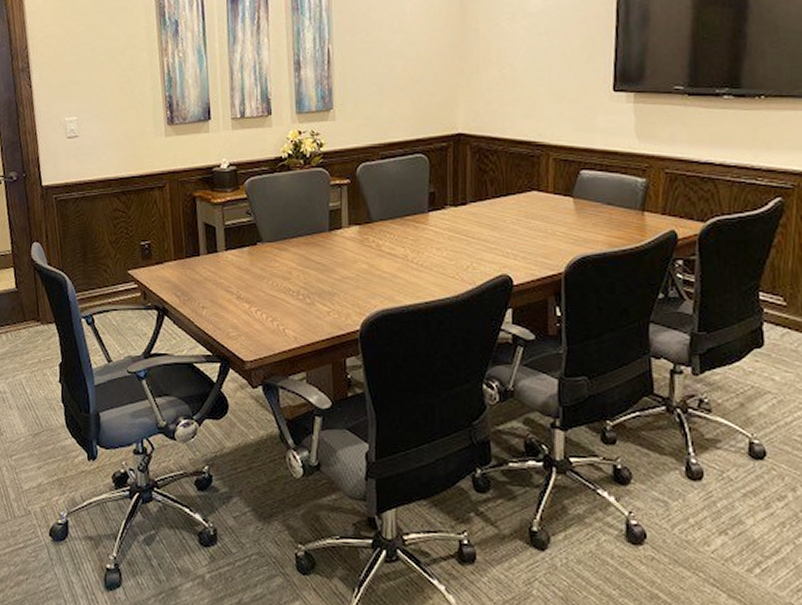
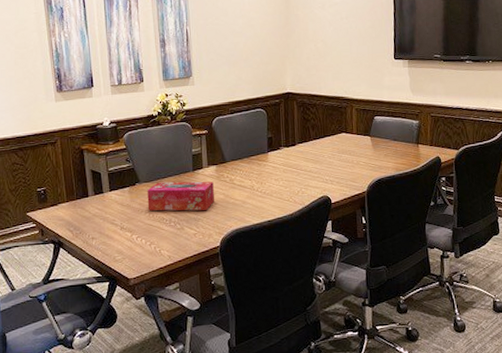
tissue box: none [271,243,355,284] -> present [147,181,214,211]

